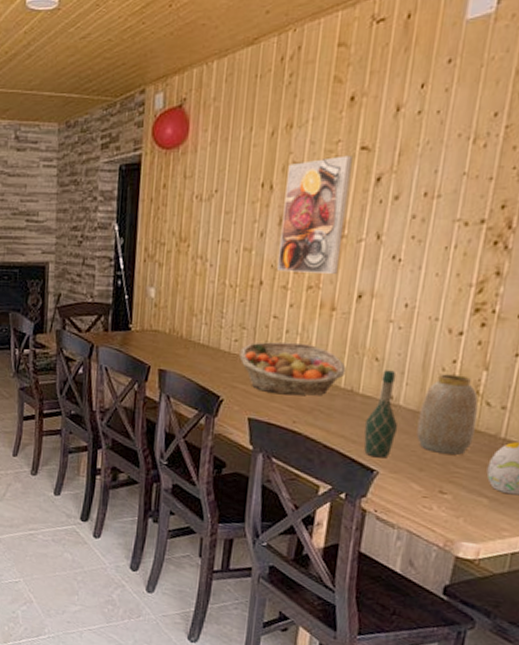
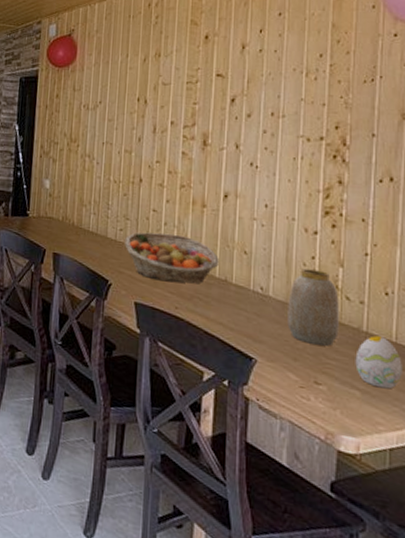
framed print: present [277,155,353,274] -> none [154,80,210,176]
wine bottle: present [364,370,398,458] -> none [240,263,270,347]

